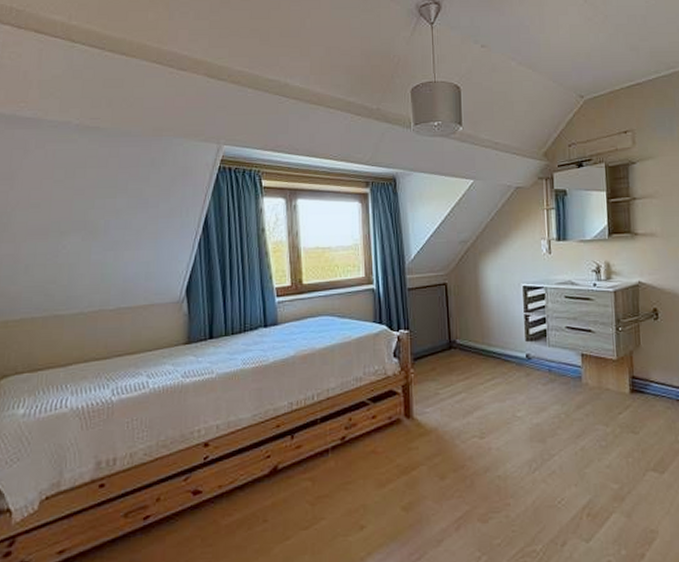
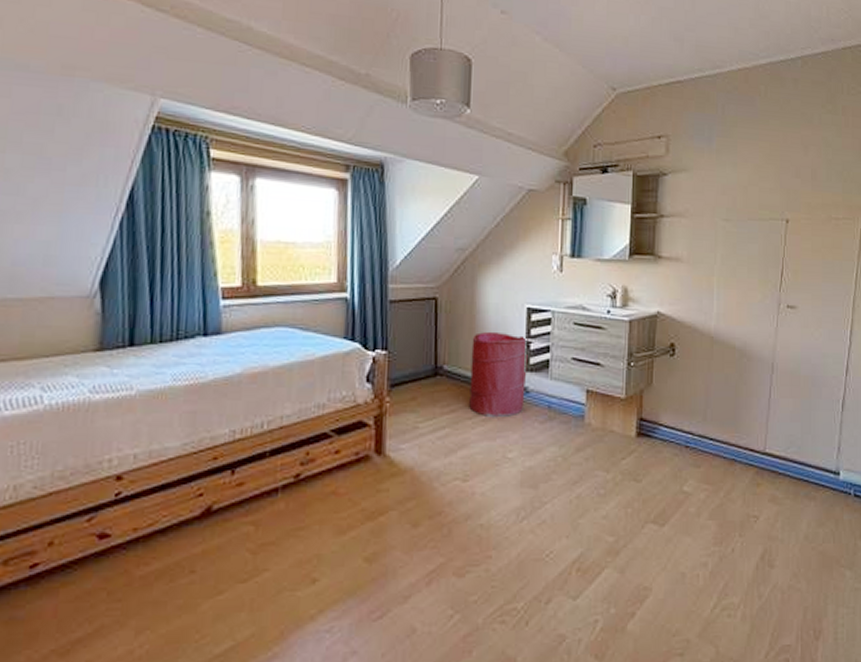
laundry hamper: none [478,308,528,381] -> present [469,331,528,417]

